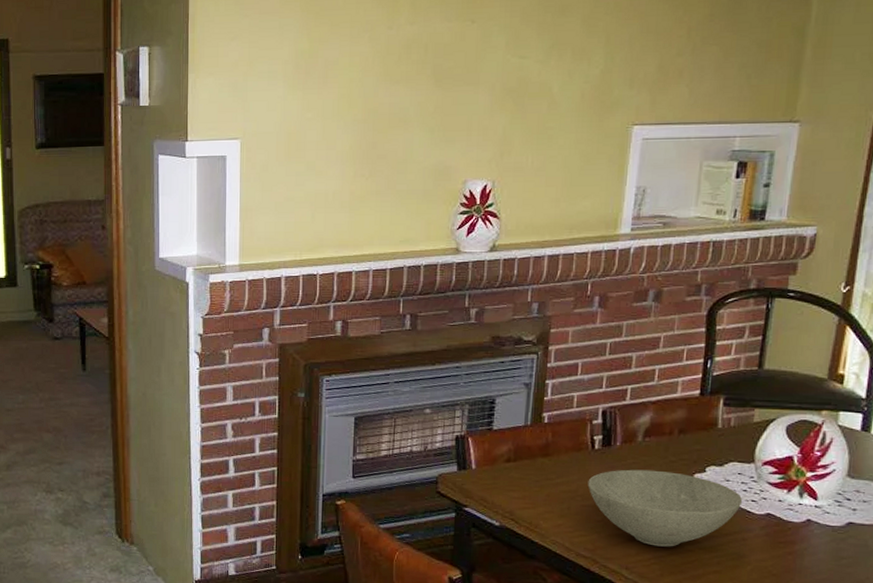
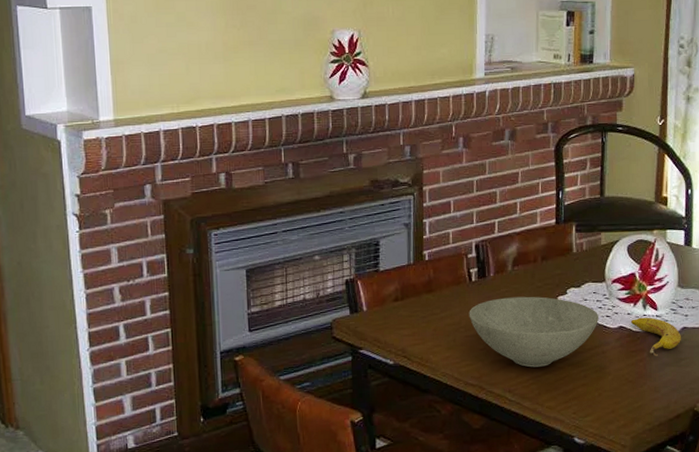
fruit: none [781,506,845,552] -> present [630,317,681,357]

